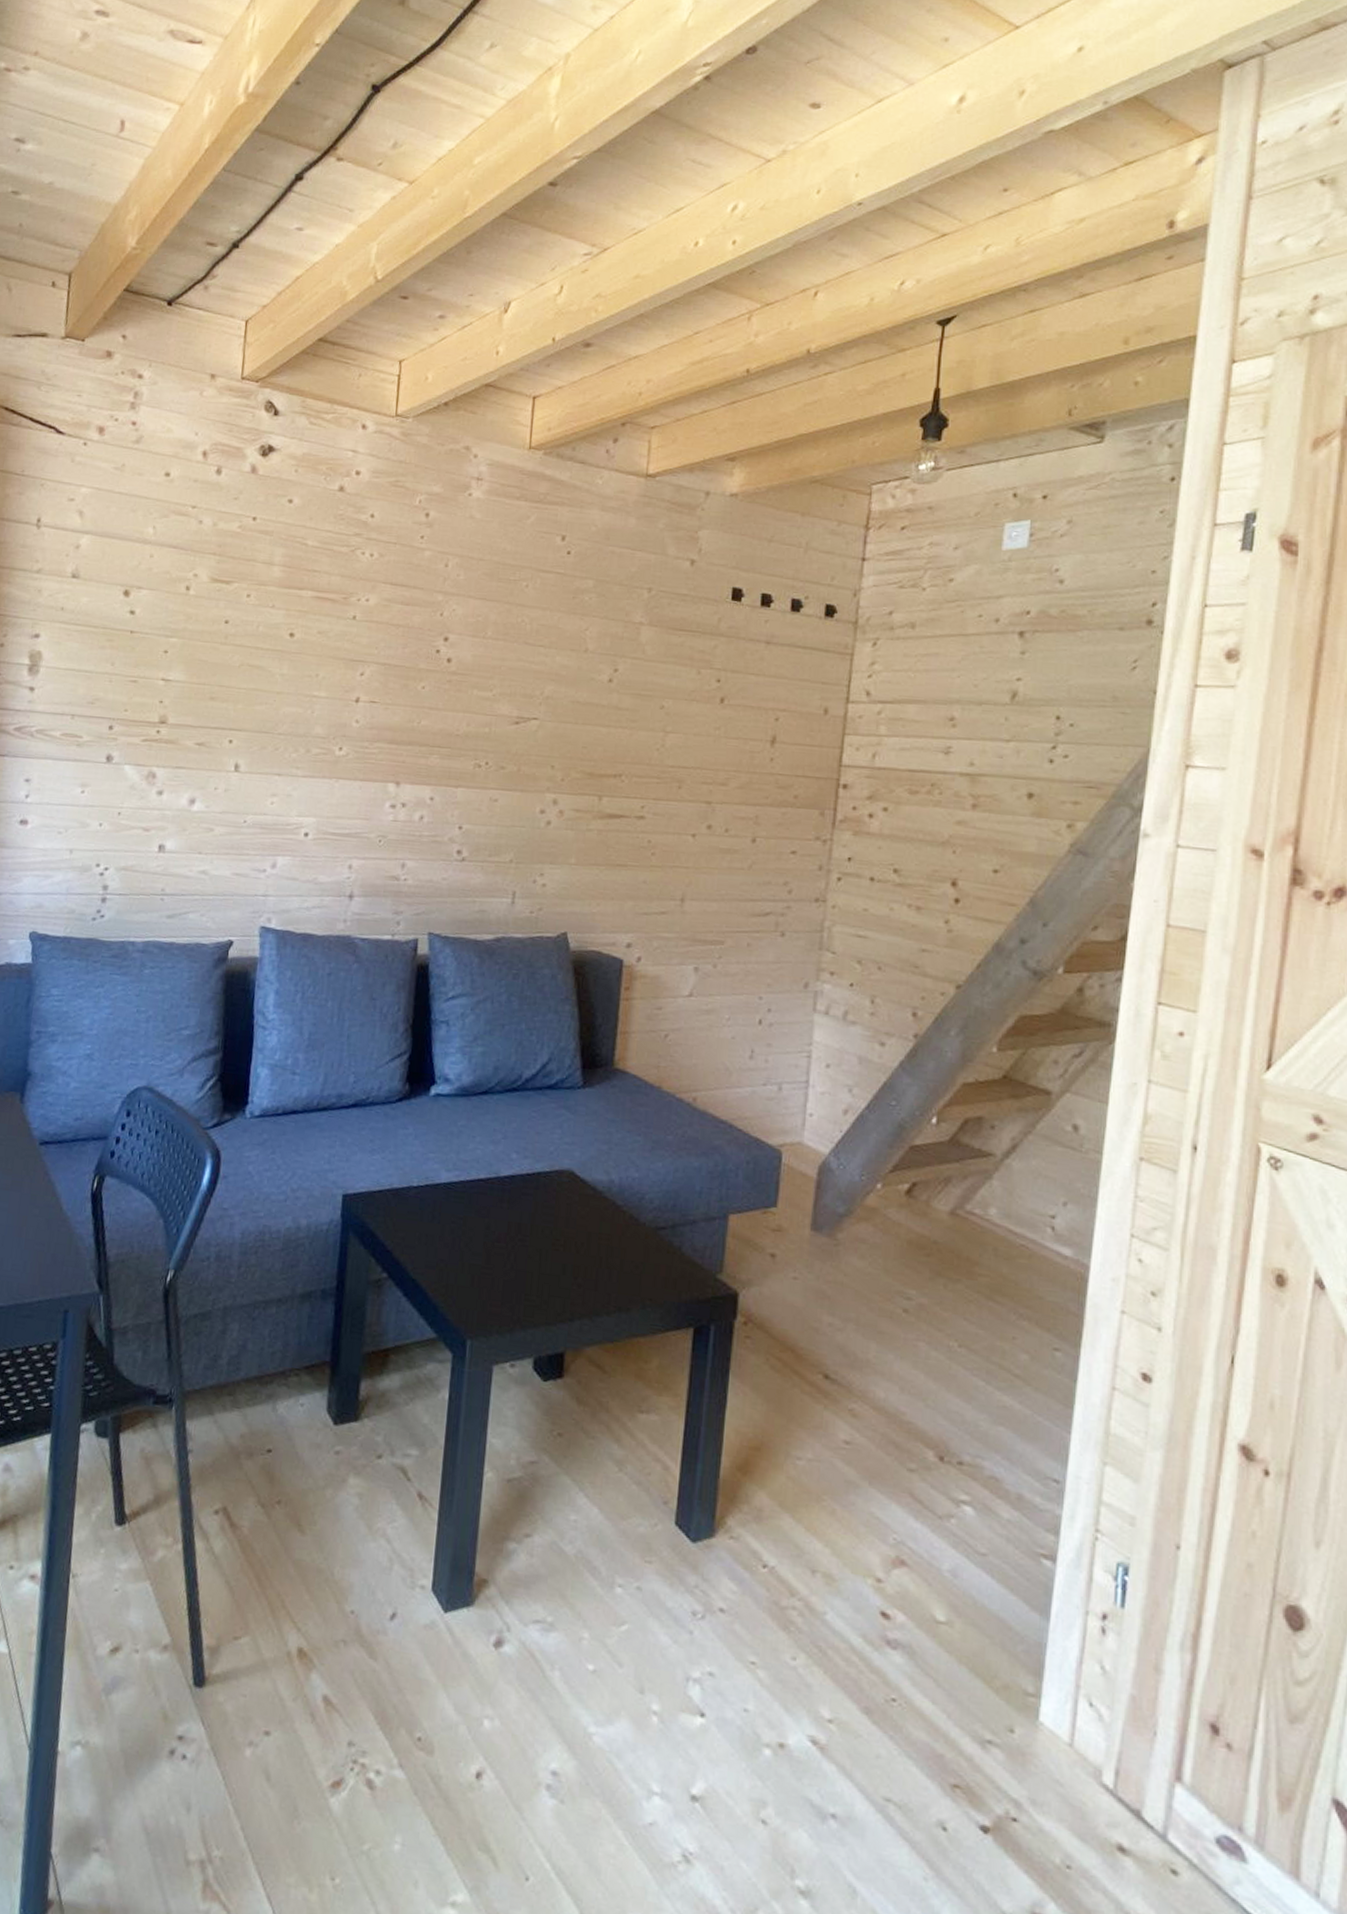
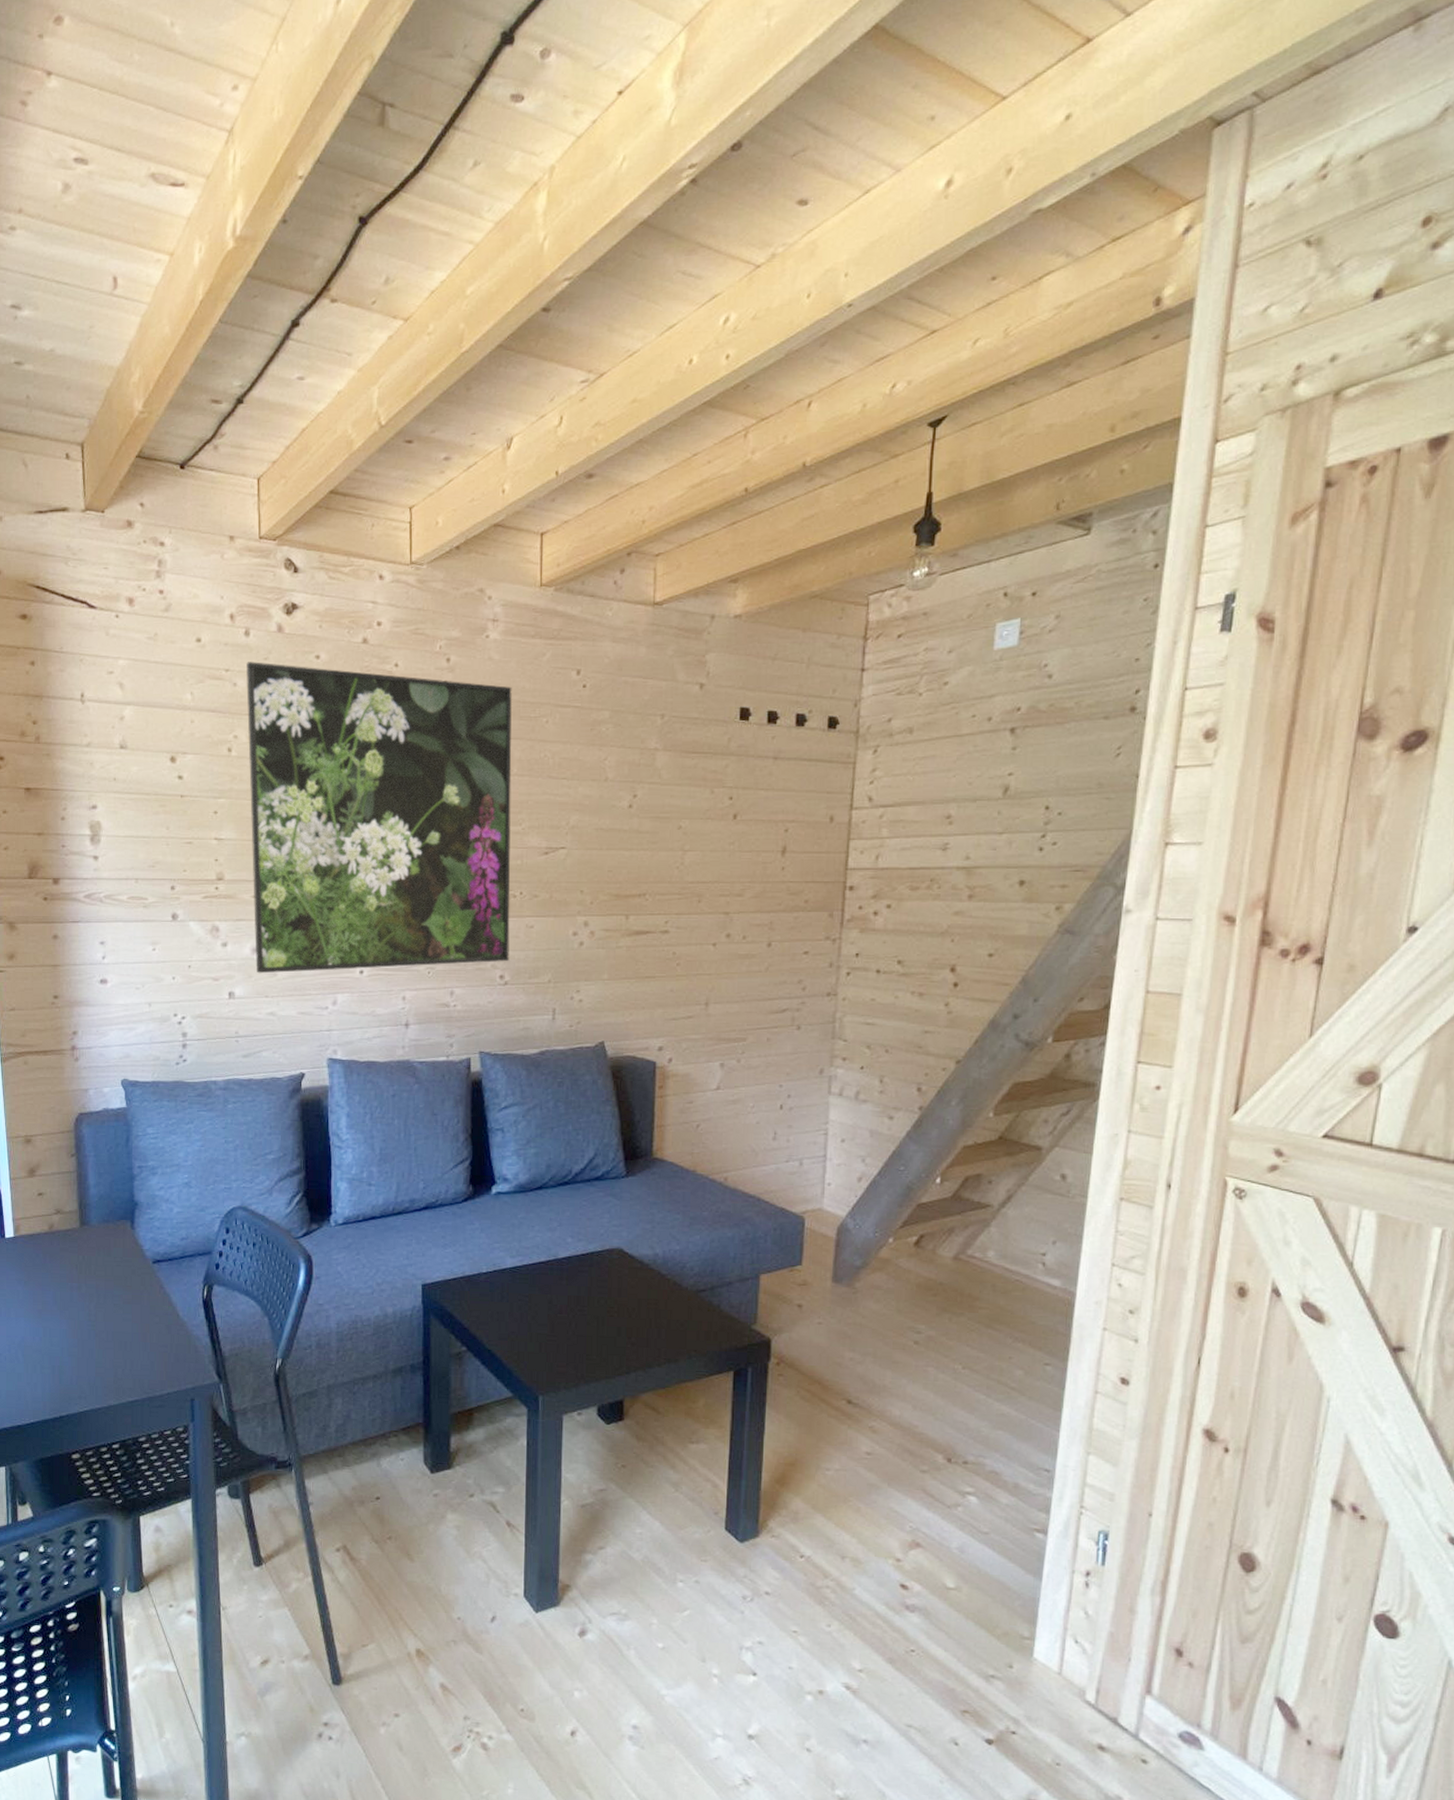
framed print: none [191,500,492,836] -> present [246,662,512,974]

